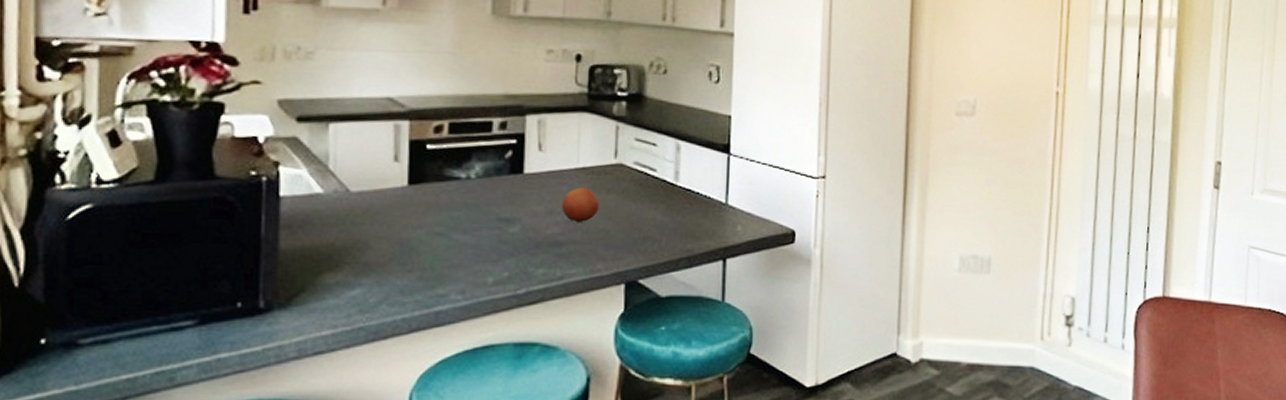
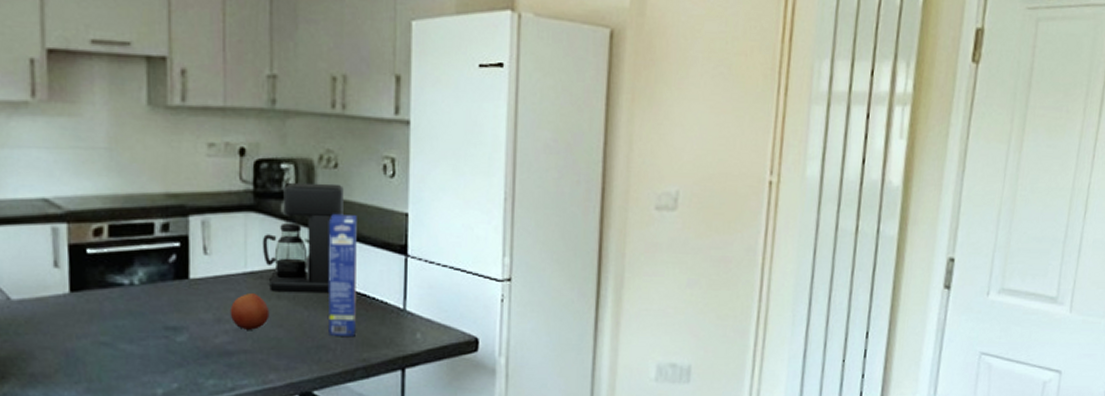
coffee maker: none [594,86,672,189] -> present [262,182,344,294]
cereal box: none [655,116,684,228] -> present [329,214,357,336]

